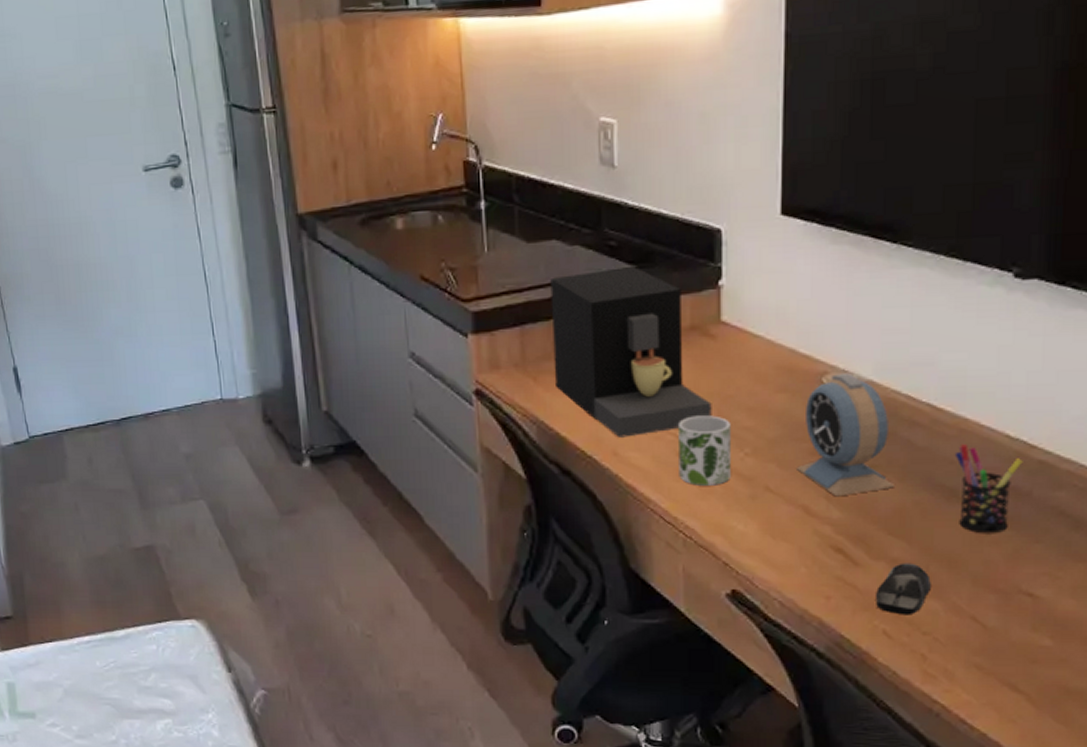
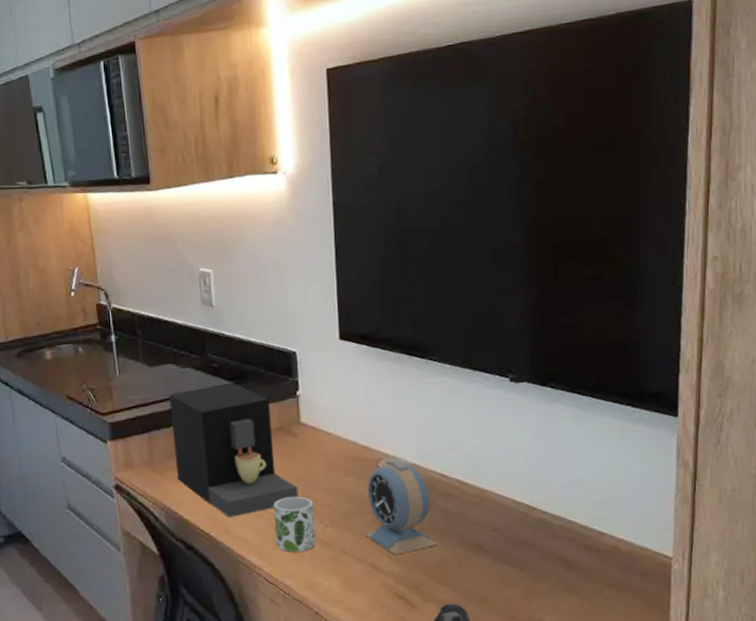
pen holder: present [956,444,1023,534] -> none [479,509,528,578]

